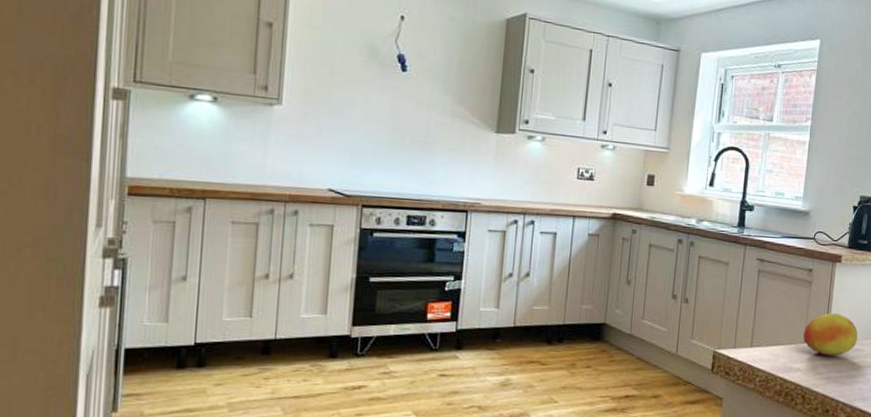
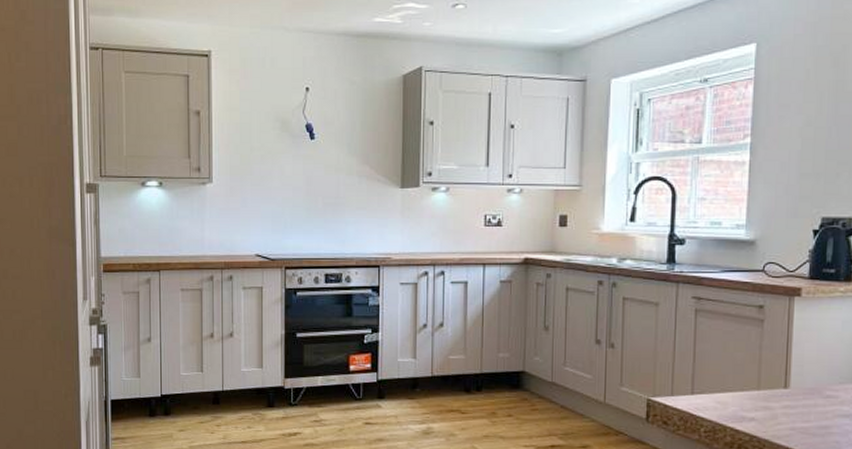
fruit: present [803,313,858,356] -> none [756,355,830,404]

